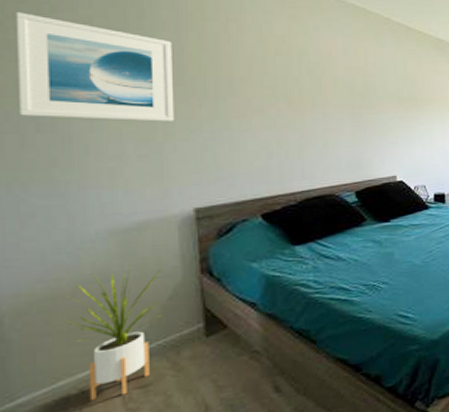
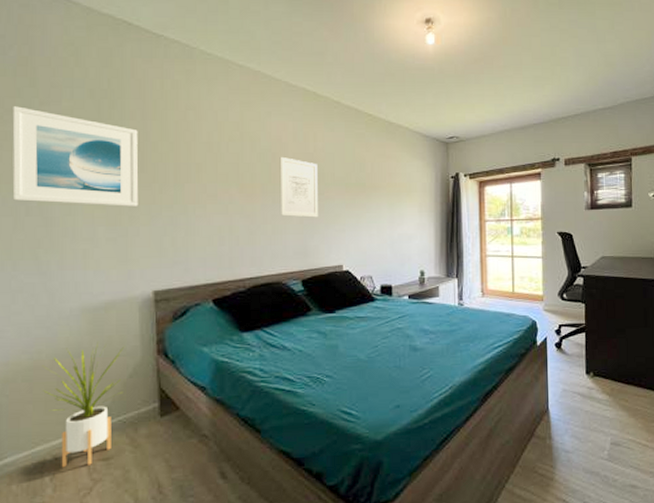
wall art: none [329,70,371,131] -> present [279,156,318,218]

